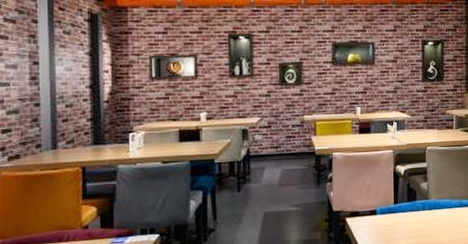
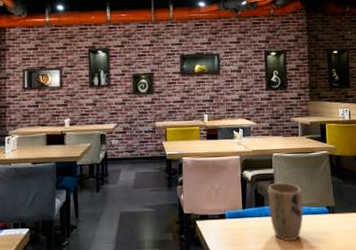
plant pot: none [420,176,455,235] -> present [268,182,304,242]

